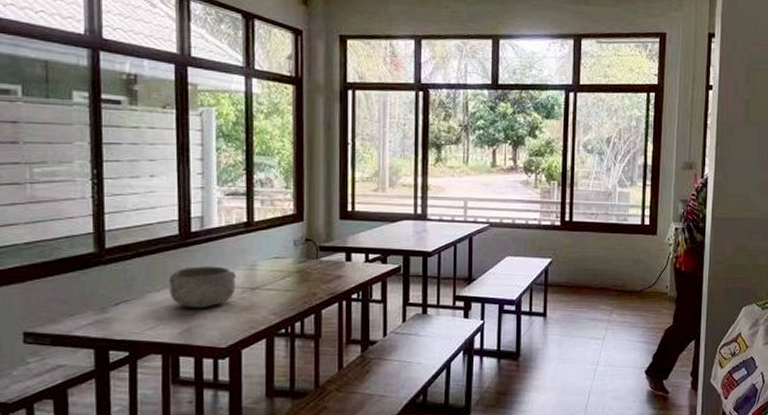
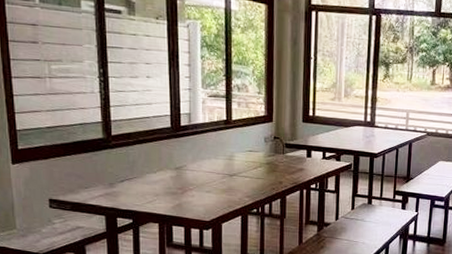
bowl: present [168,266,236,308] -> none [163,154,217,188]

